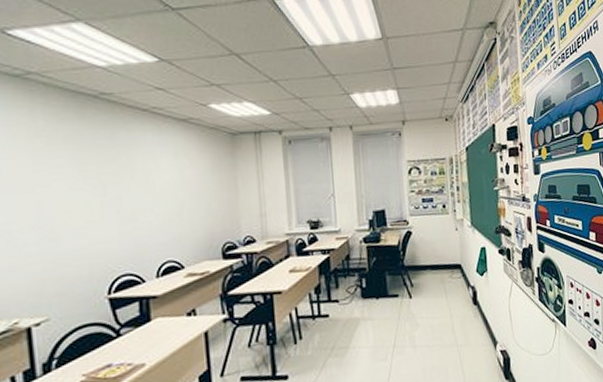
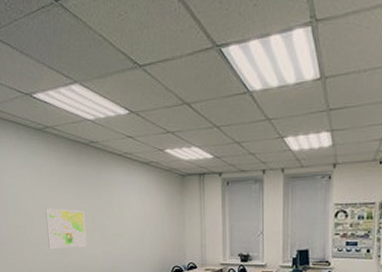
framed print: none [23,179,94,236] -> present [45,208,87,249]

